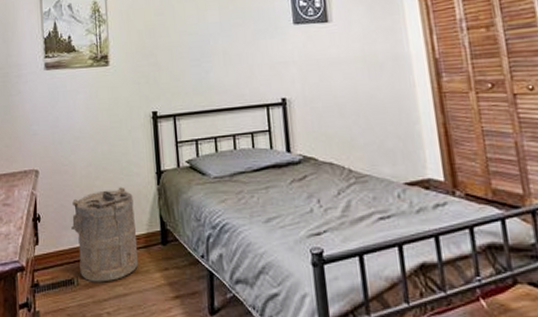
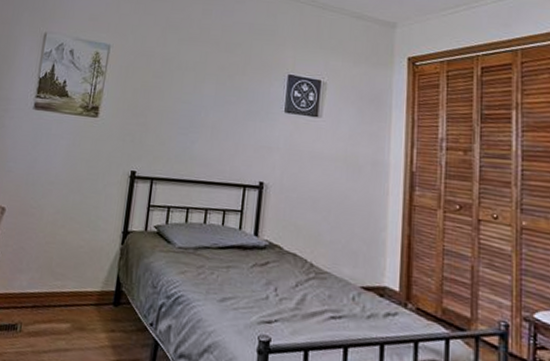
laundry hamper: present [71,187,139,282] -> none [25,239,95,334]

